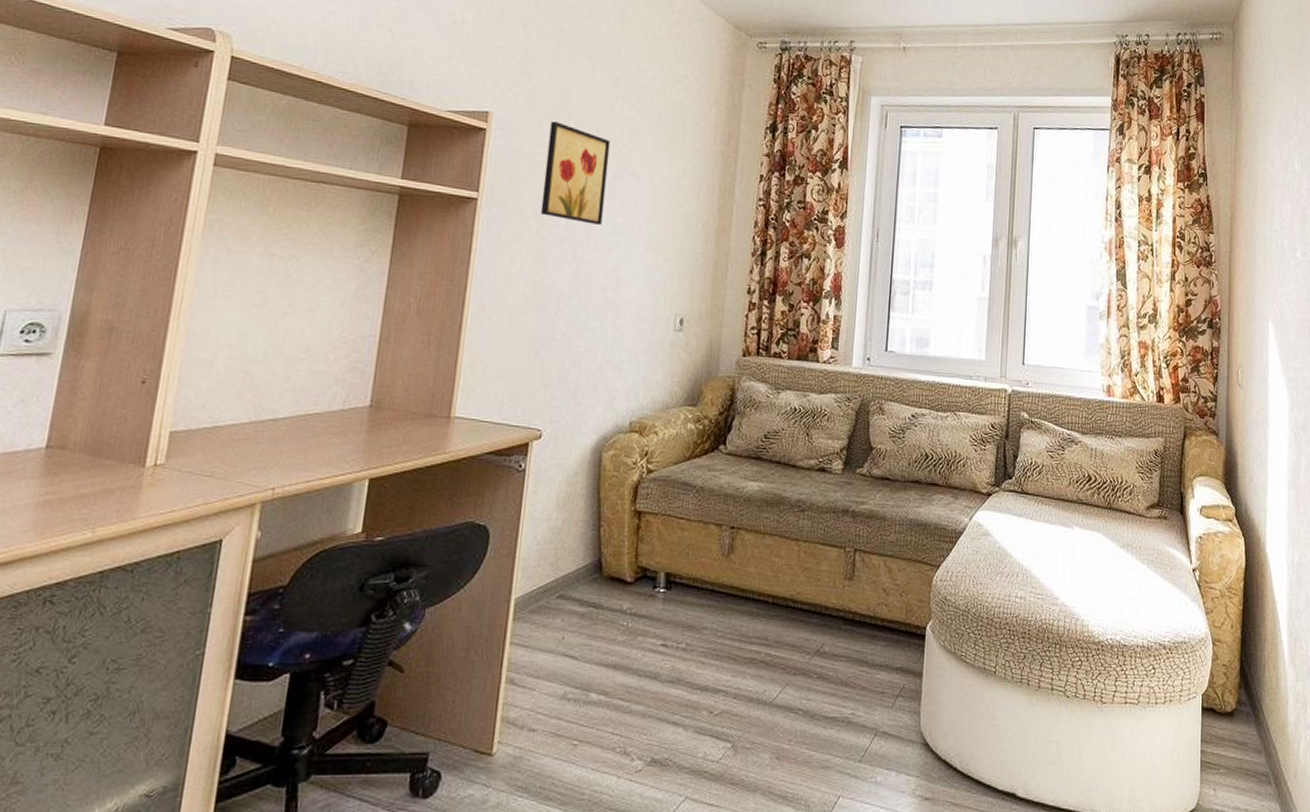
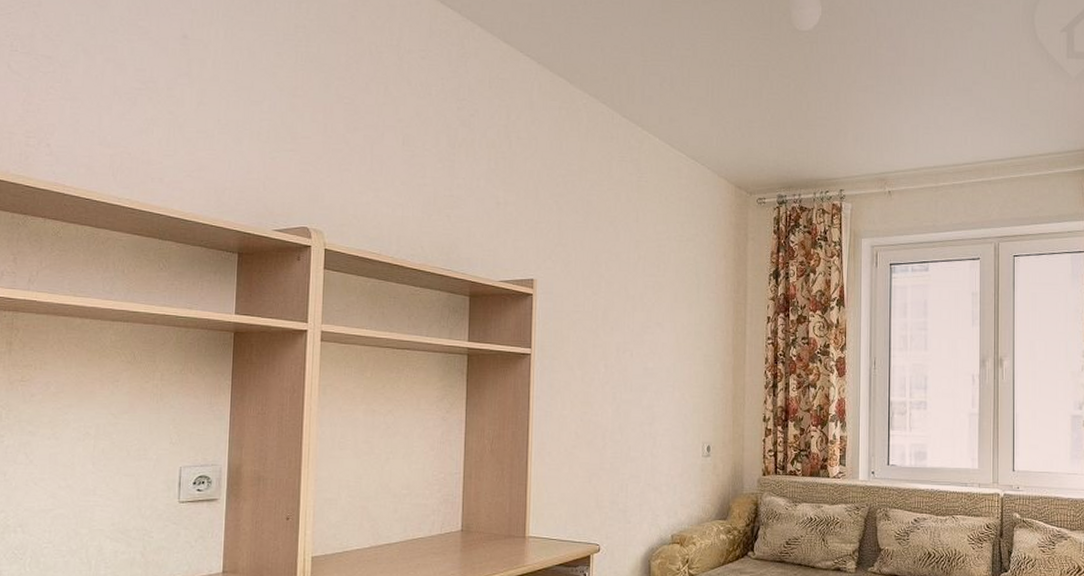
wall art: present [540,121,611,225] -> none [583,283,637,369]

